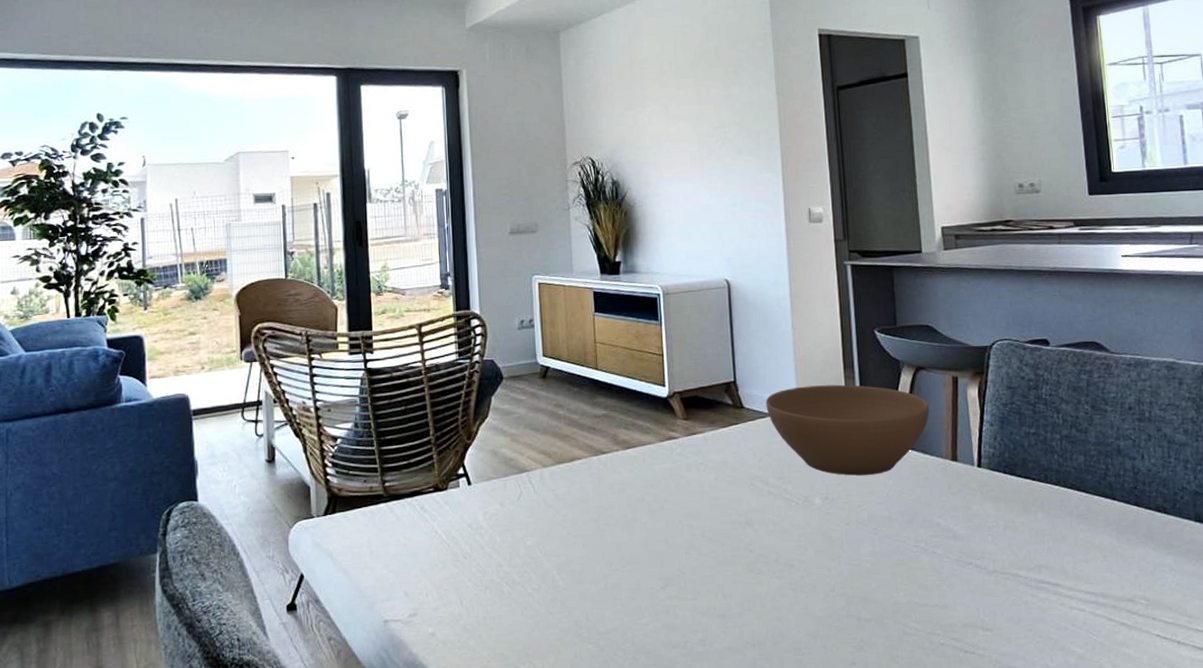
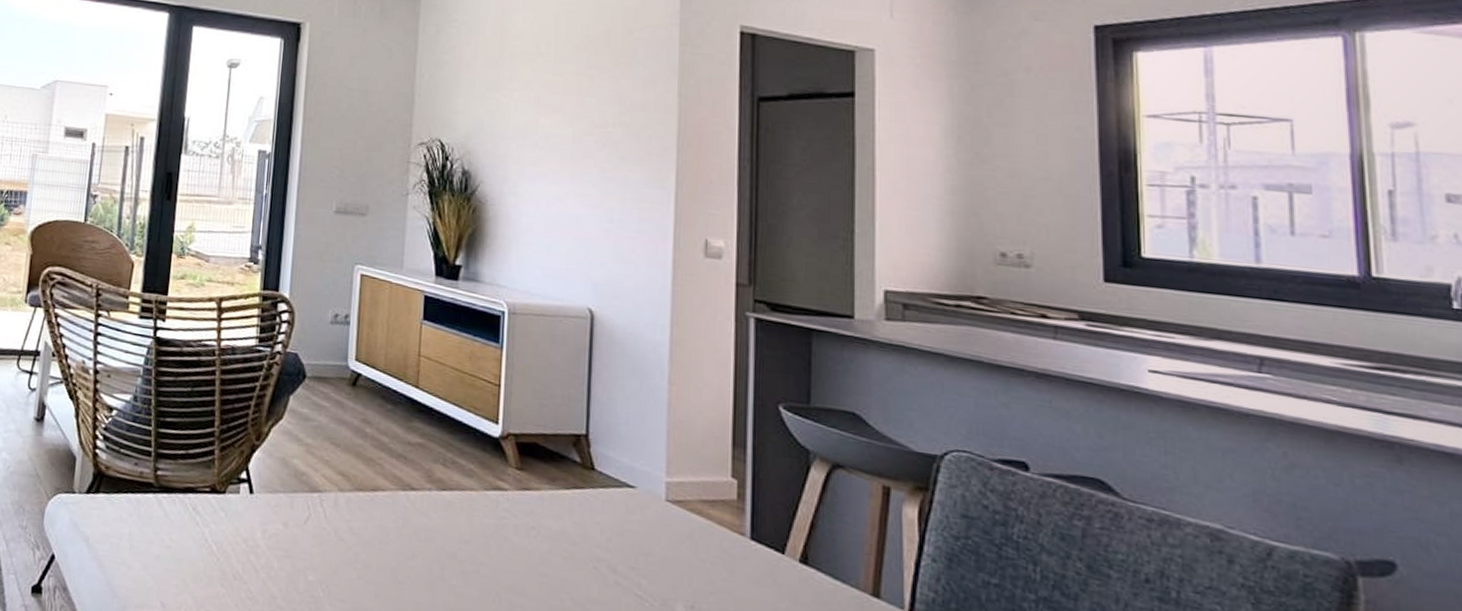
bowl: present [765,384,930,476] -> none [624,457,847,592]

